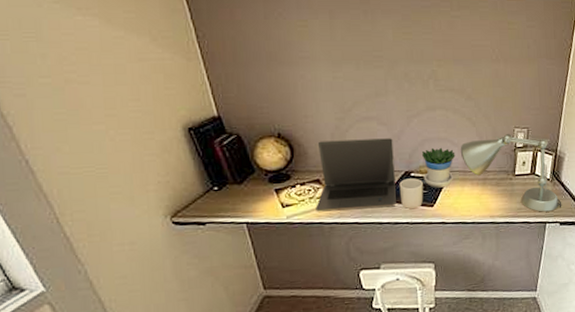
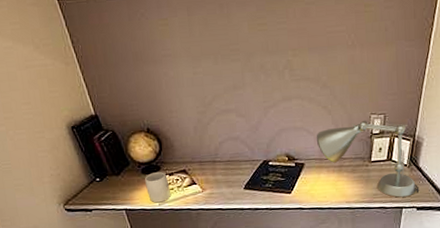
mug: none [272,181,301,216] -> present [145,172,171,203]
laptop computer: present [316,138,396,211] -> none [182,129,256,198]
mug: present [399,178,424,209] -> none [258,166,281,196]
flowerpot: present [421,147,456,188] -> none [278,136,312,176]

